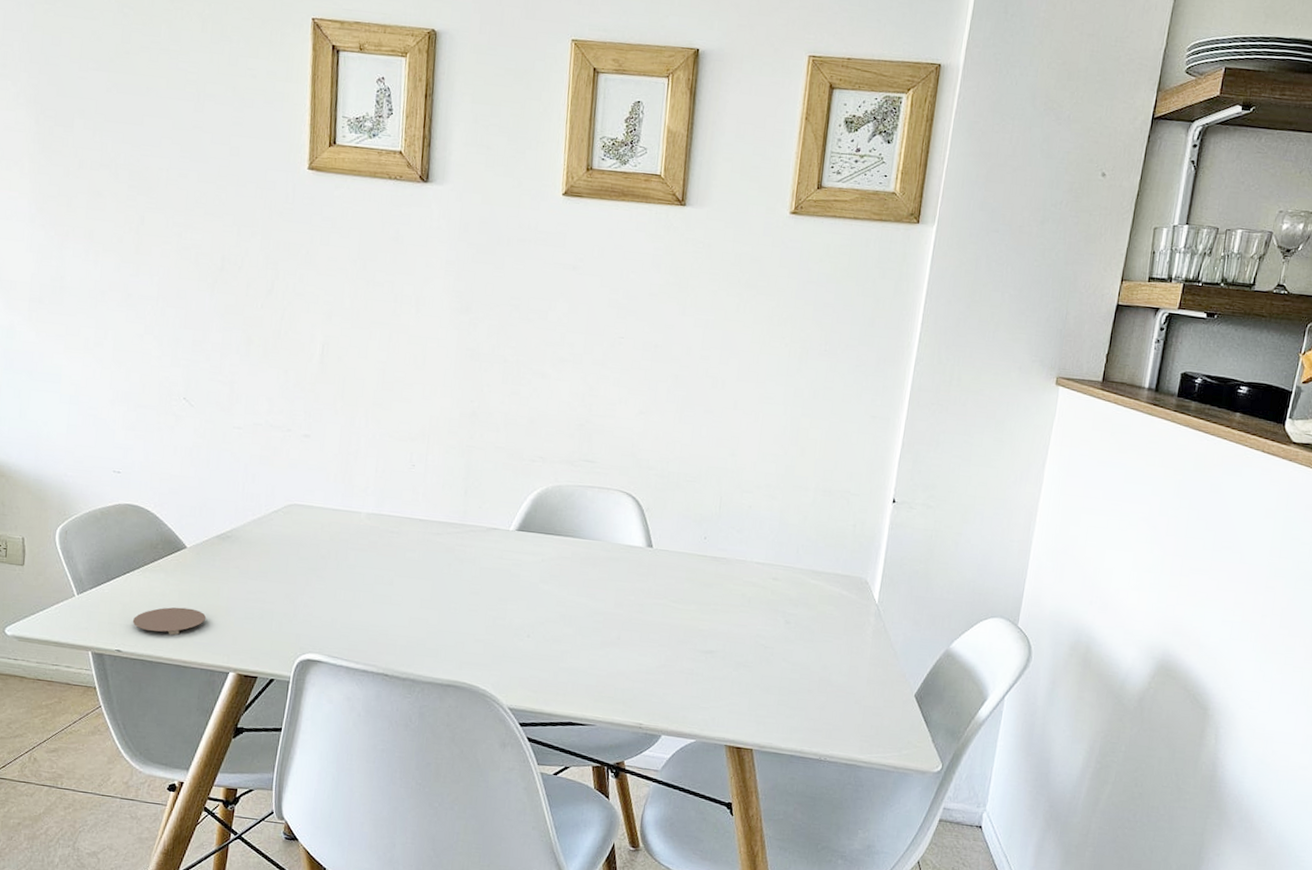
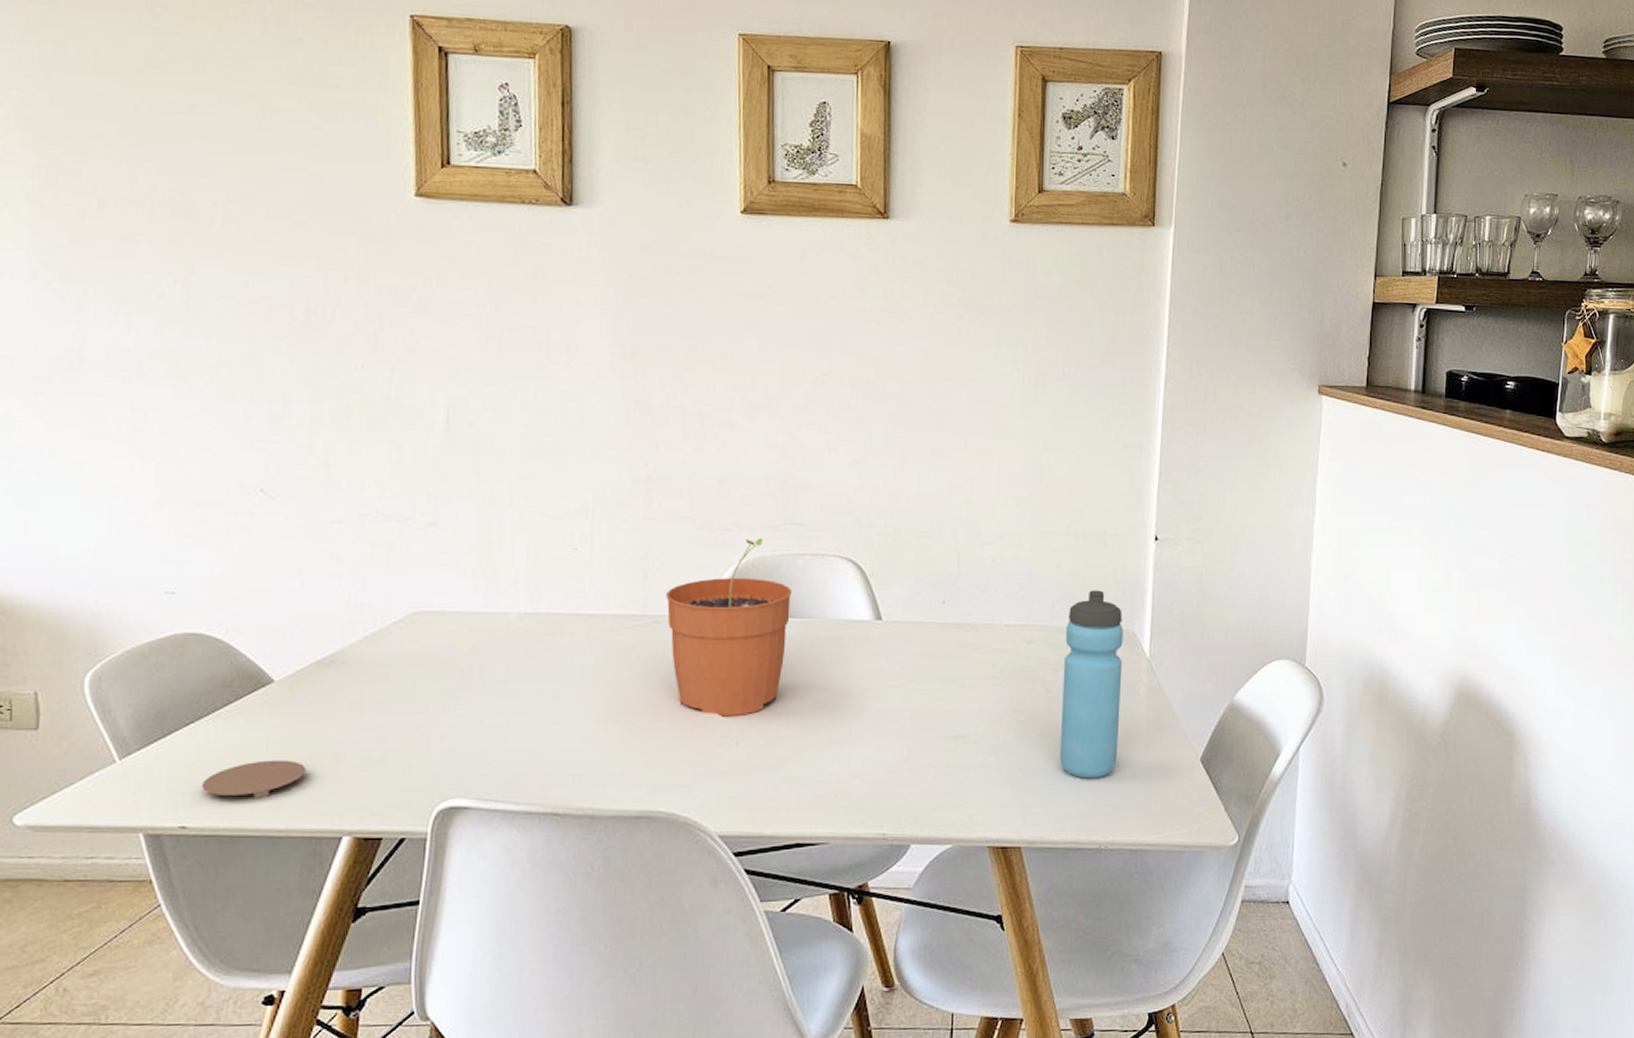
plant pot: none [481,470,581,614] -> present [666,538,792,717]
water bottle: none [792,540,858,701] -> present [1059,590,1123,779]

